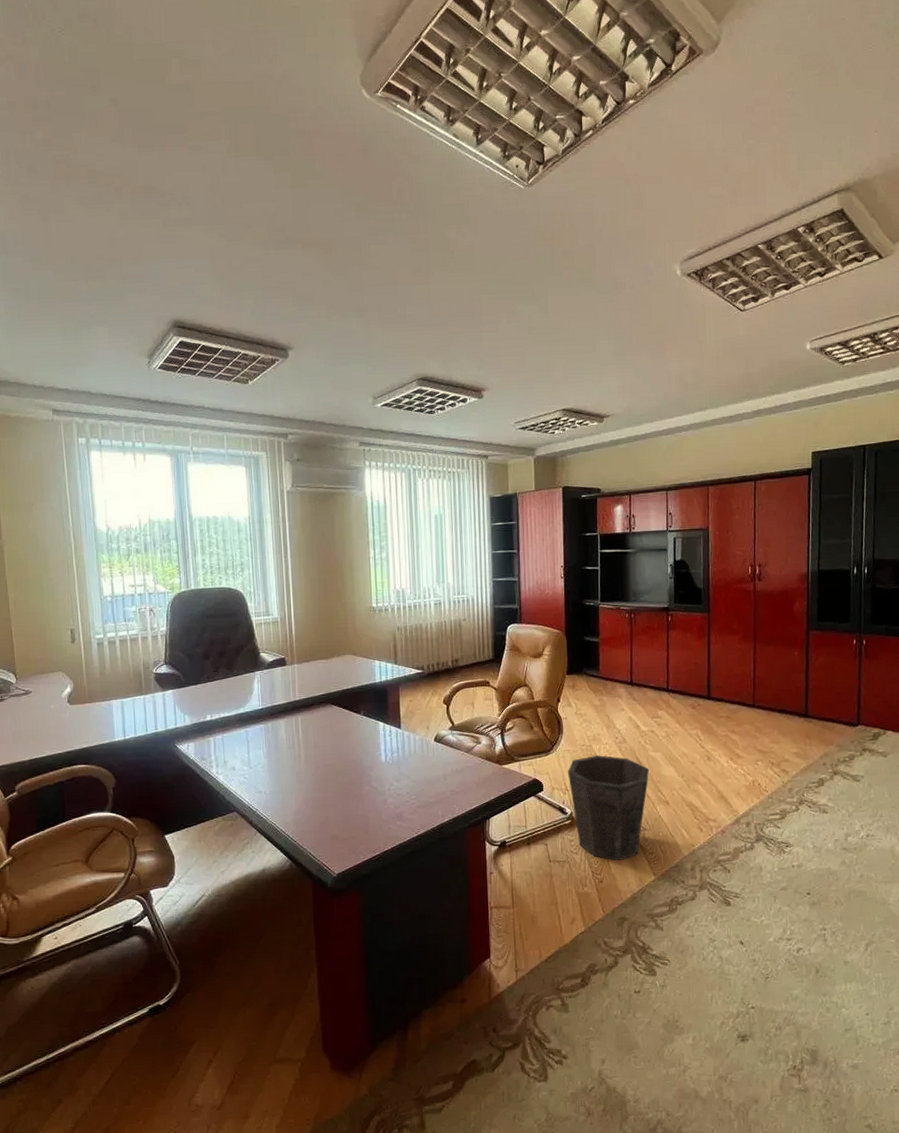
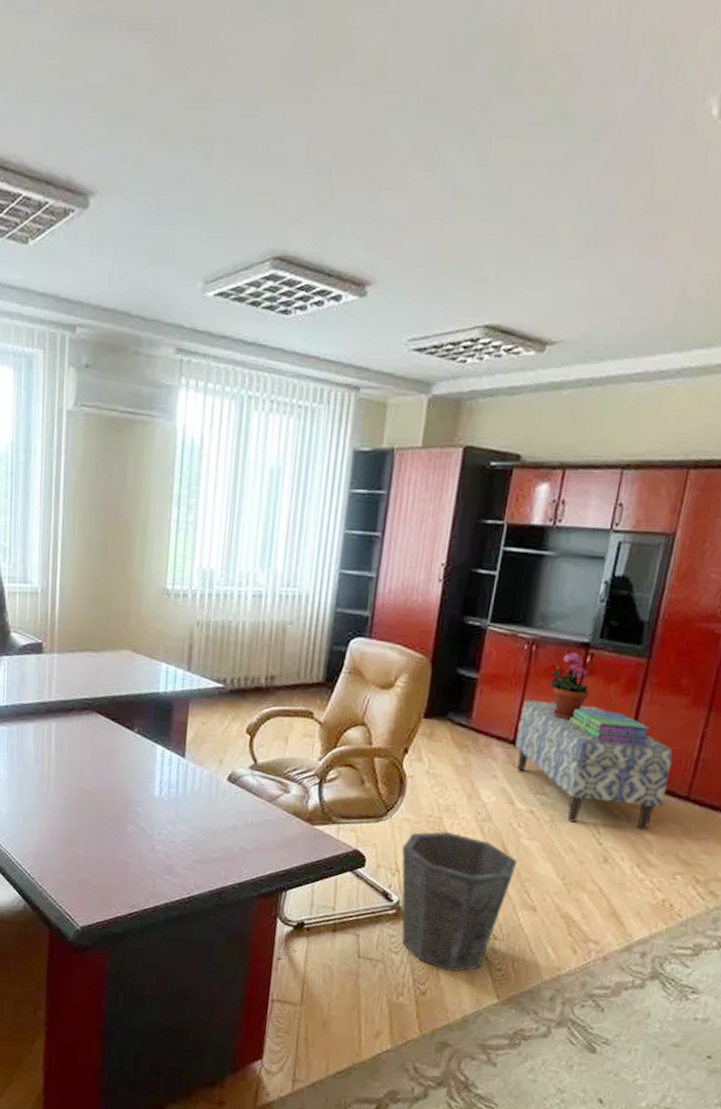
bench: none [632,651,739,735] -> present [515,699,673,831]
potted plant: none [648,614,675,662] -> present [550,651,590,720]
stack of books: none [665,652,722,674] -> present [569,708,651,746]

